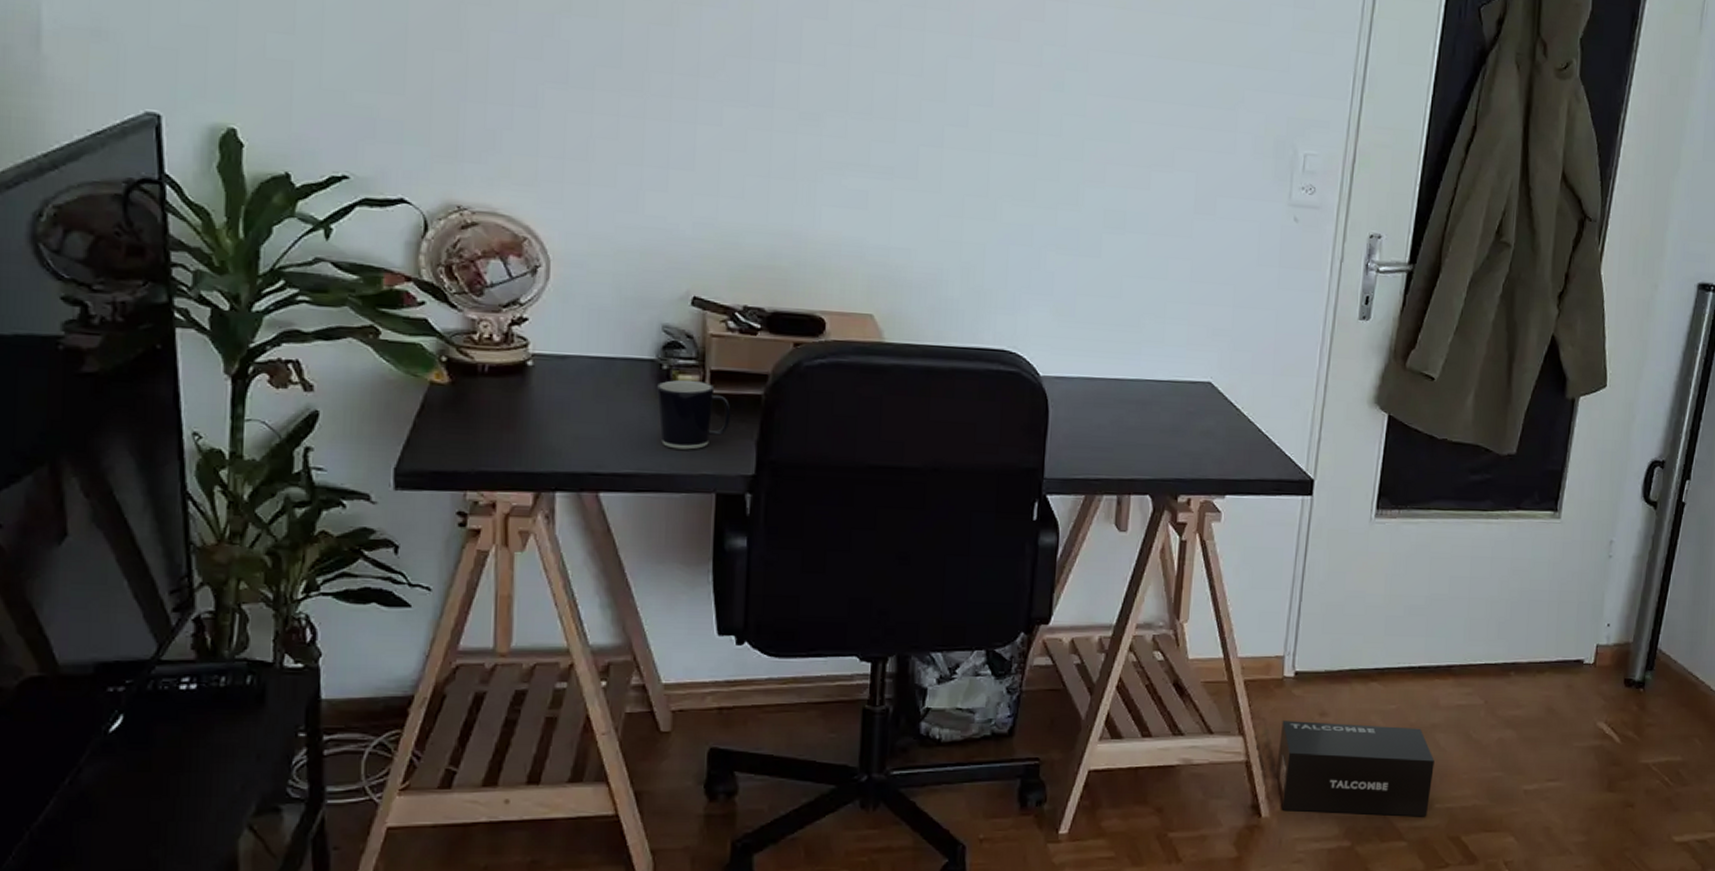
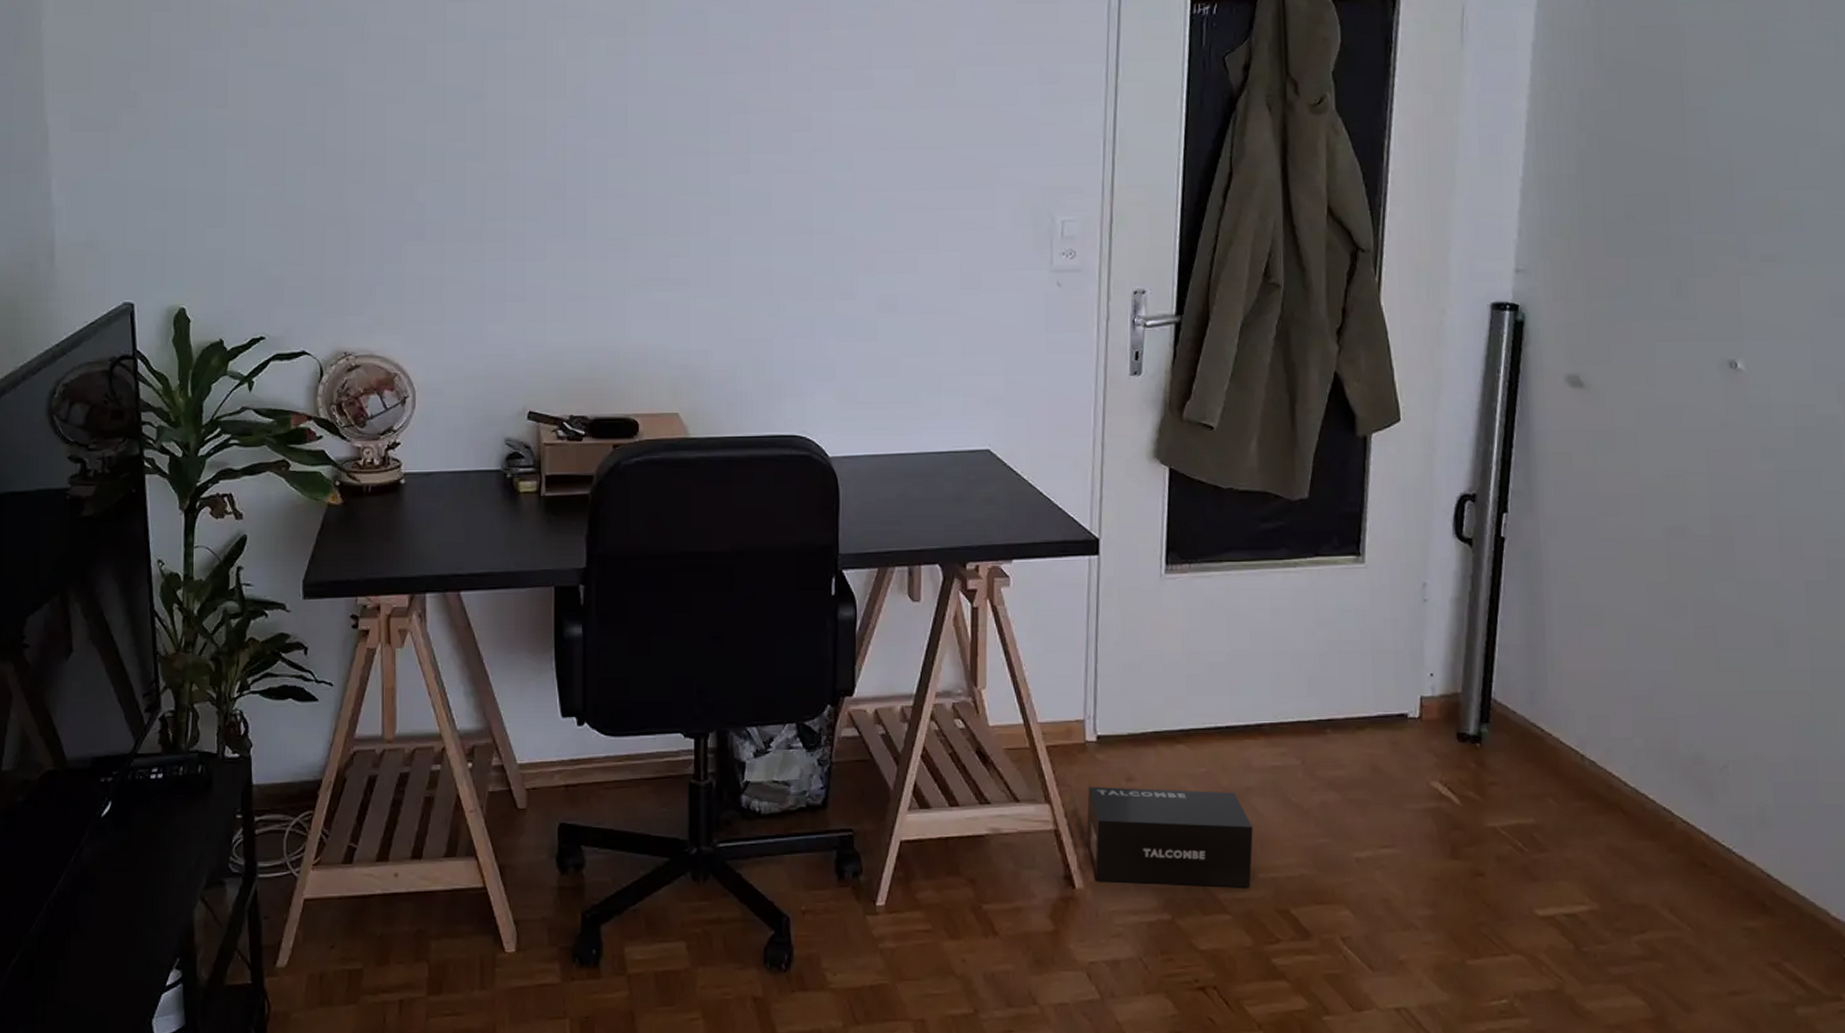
mug: present [657,379,731,450] -> none [503,485,564,549]

